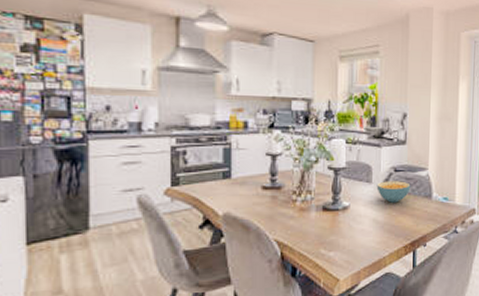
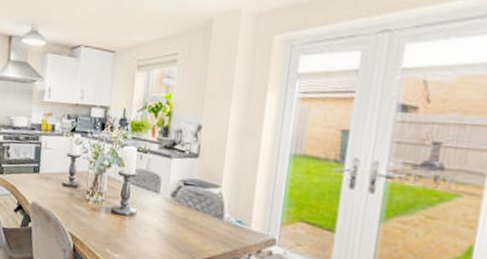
cereal bowl: present [376,181,411,203] -> none [164,193,201,217]

